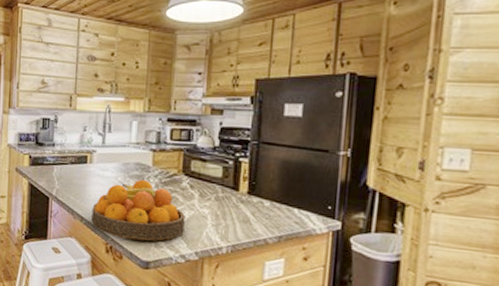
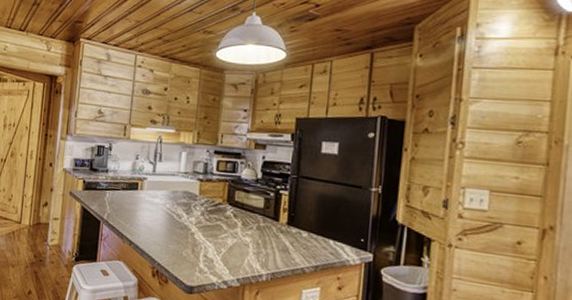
fruit bowl: present [91,179,185,241] -> none [140,207,229,267]

